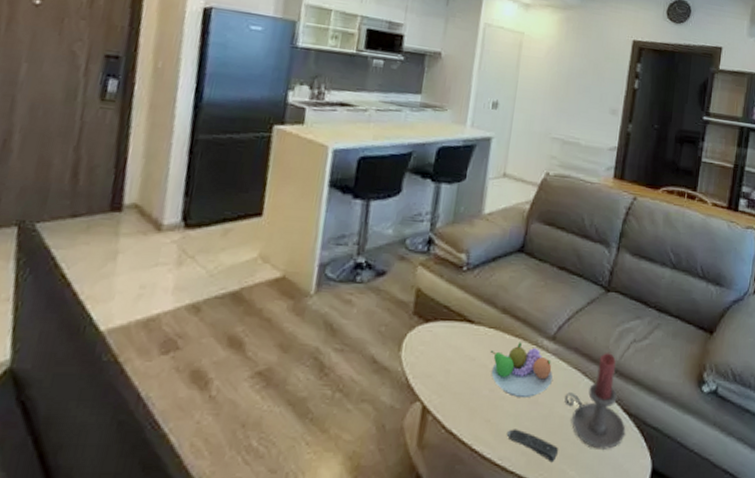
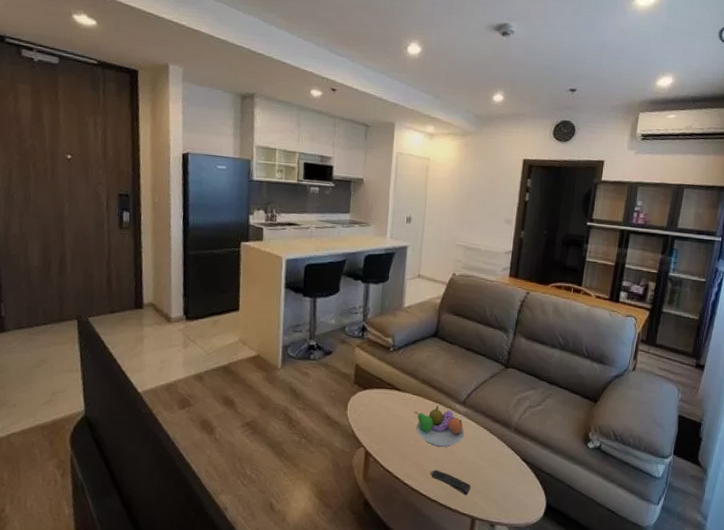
candle holder: present [563,353,626,449] -> none [473,415,525,488]

